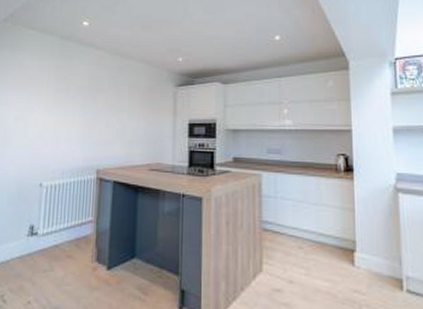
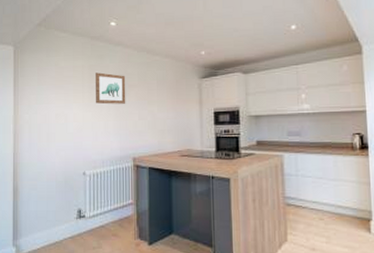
wall art: none [60,74,95,110] -> present [96,72,126,105]

